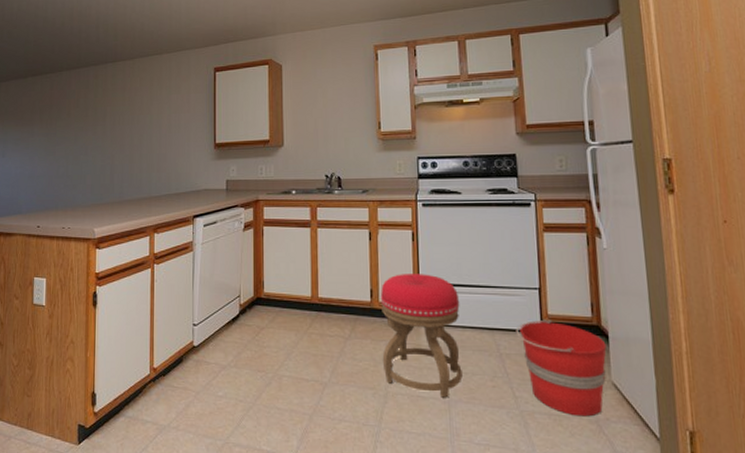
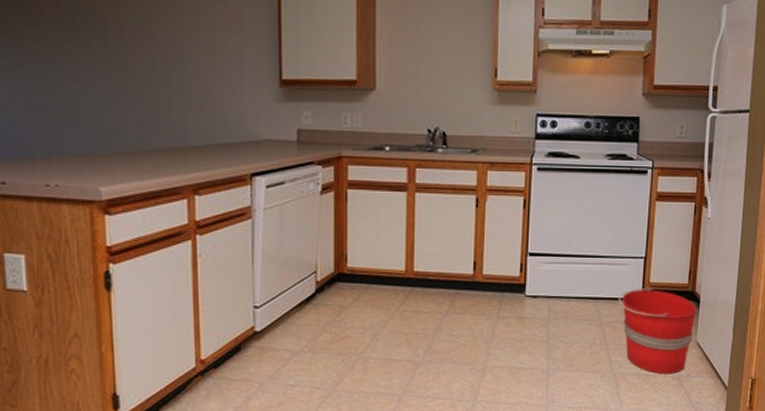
stool: present [381,274,463,398] -> none [482,244,567,368]

